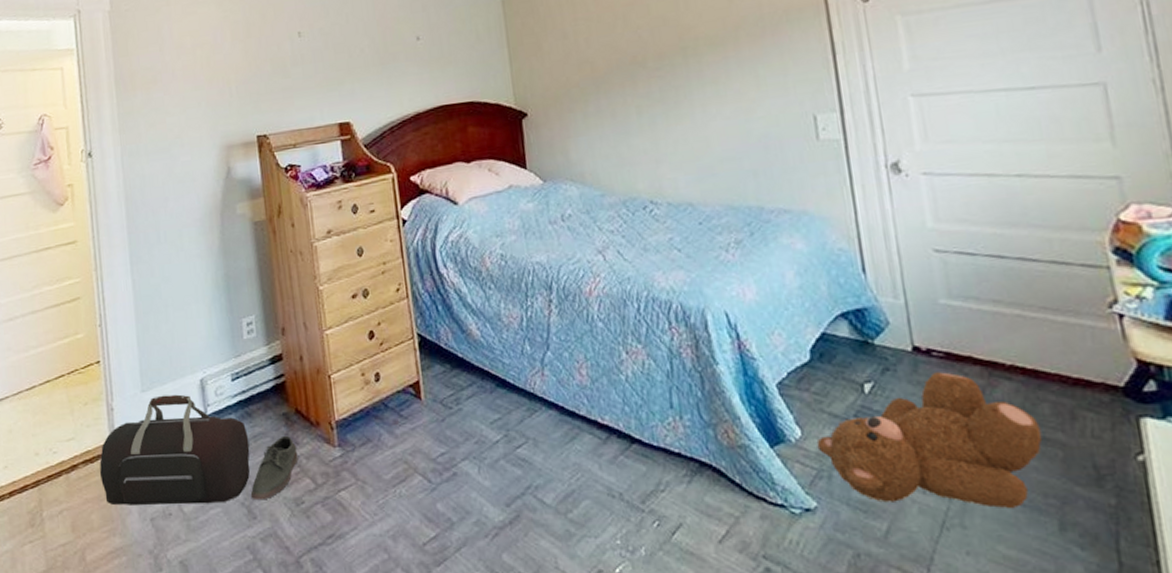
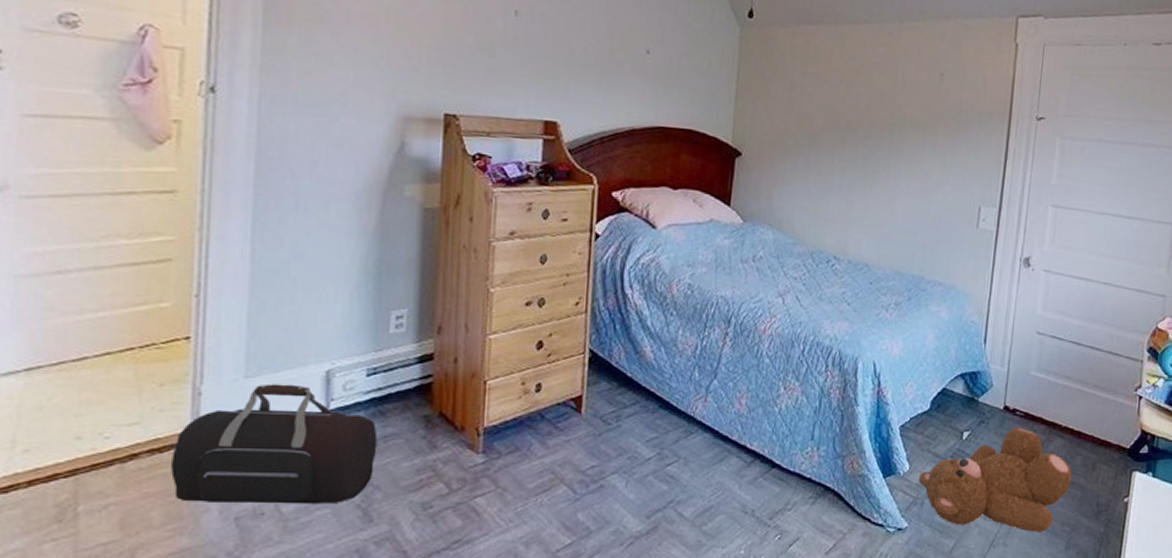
shoe: present [250,435,299,499] -> none [369,438,435,502]

